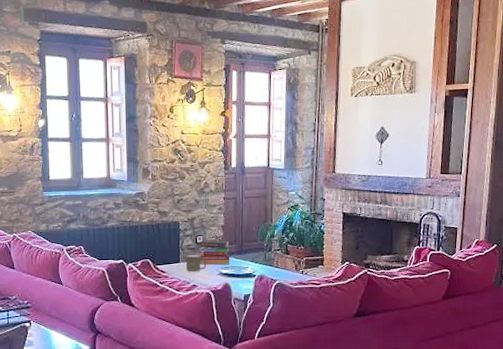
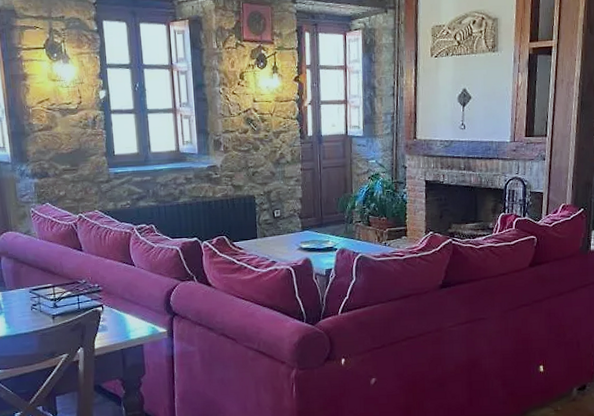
mug: present [186,254,206,273] -> none [264,229,285,249]
books: present [195,239,230,265] -> none [273,213,310,240]

